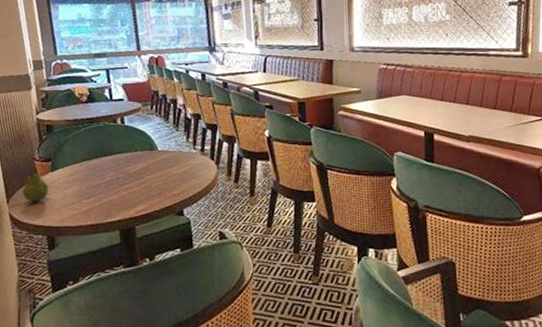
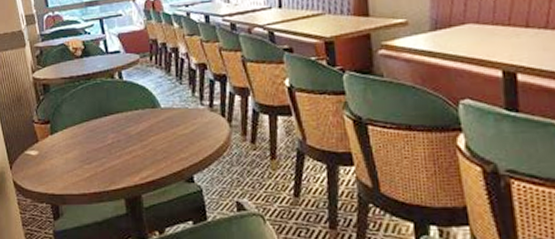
fruit: present [22,171,49,202] -> none [24,135,50,167]

